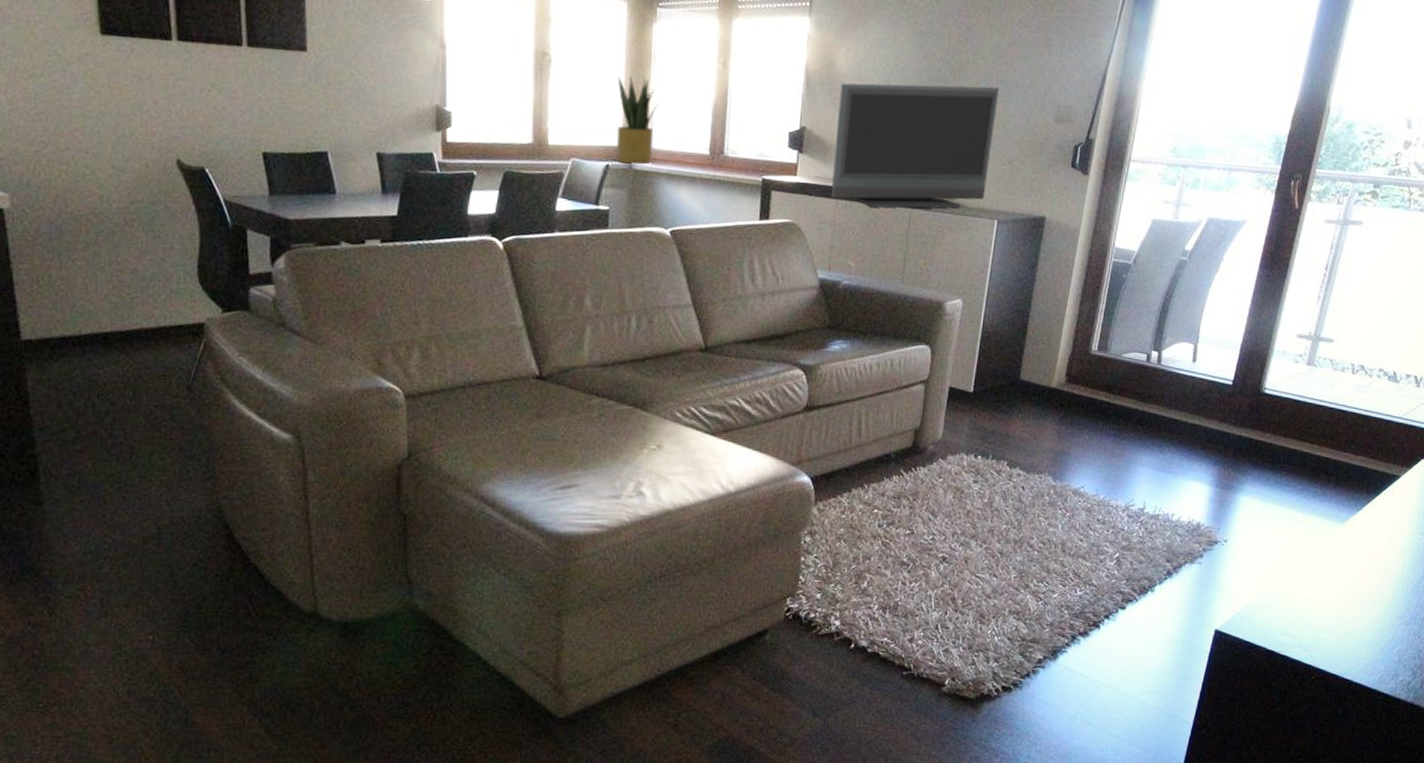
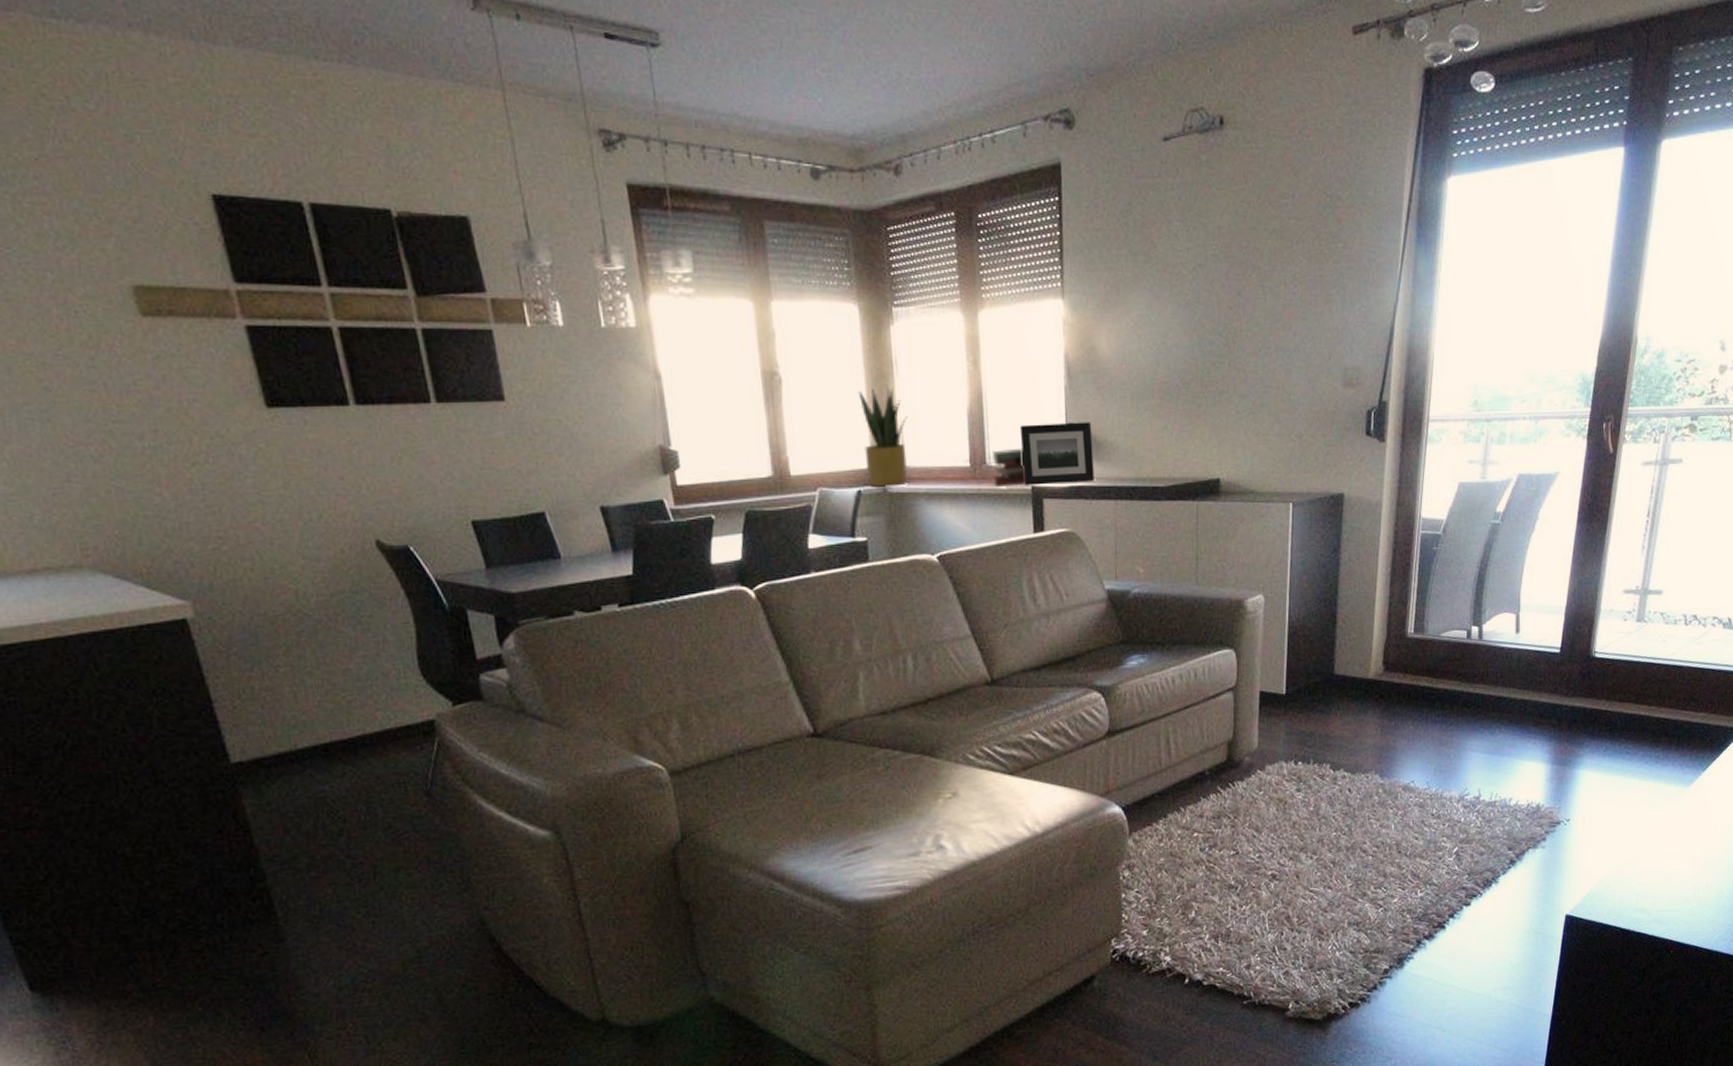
books: none [728,142,759,177] -> present [993,448,1025,488]
picture frame: none [756,123,822,181] -> present [1019,422,1094,486]
television: present [831,83,1000,209] -> none [1105,355,1280,504]

